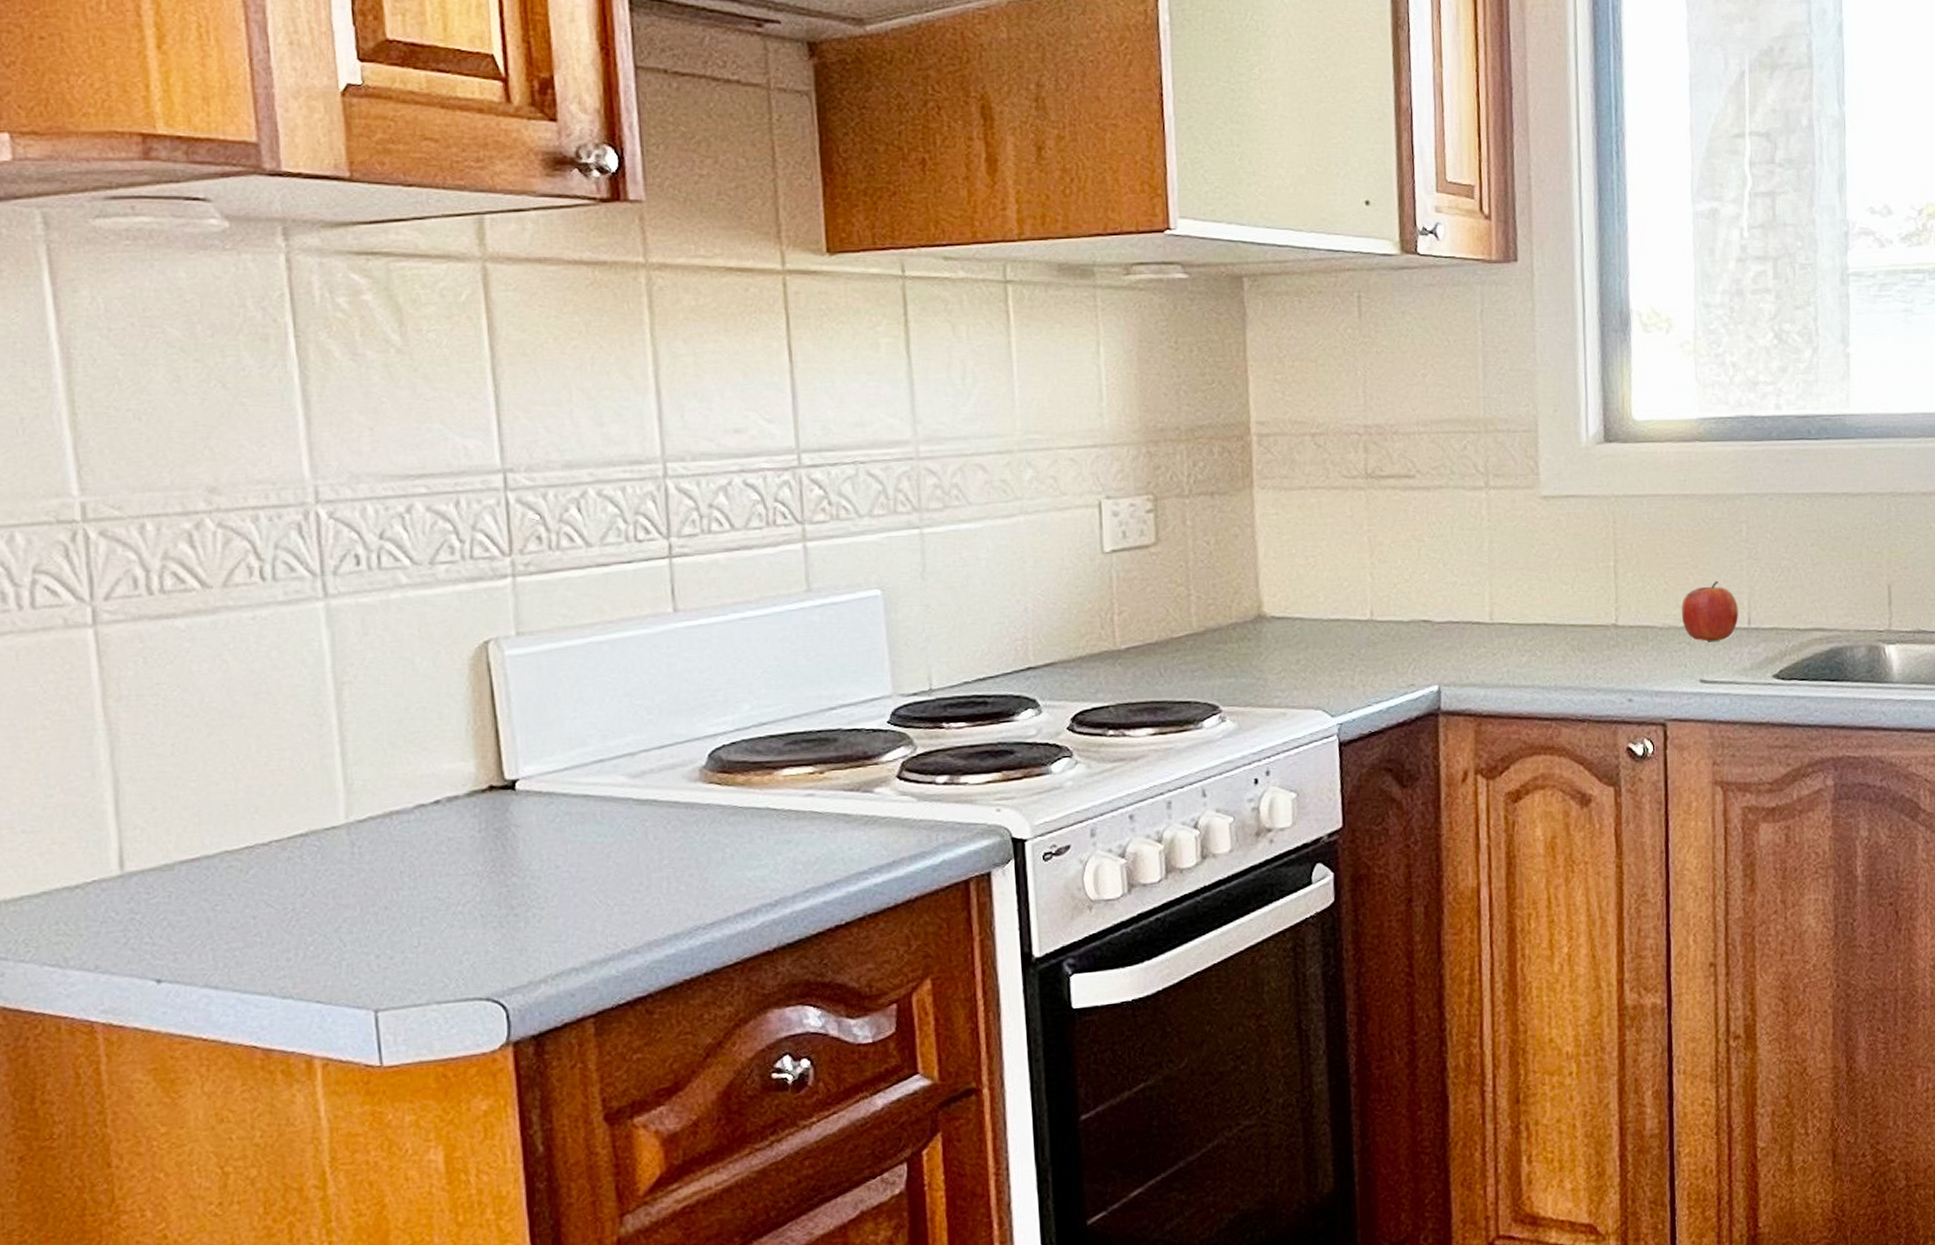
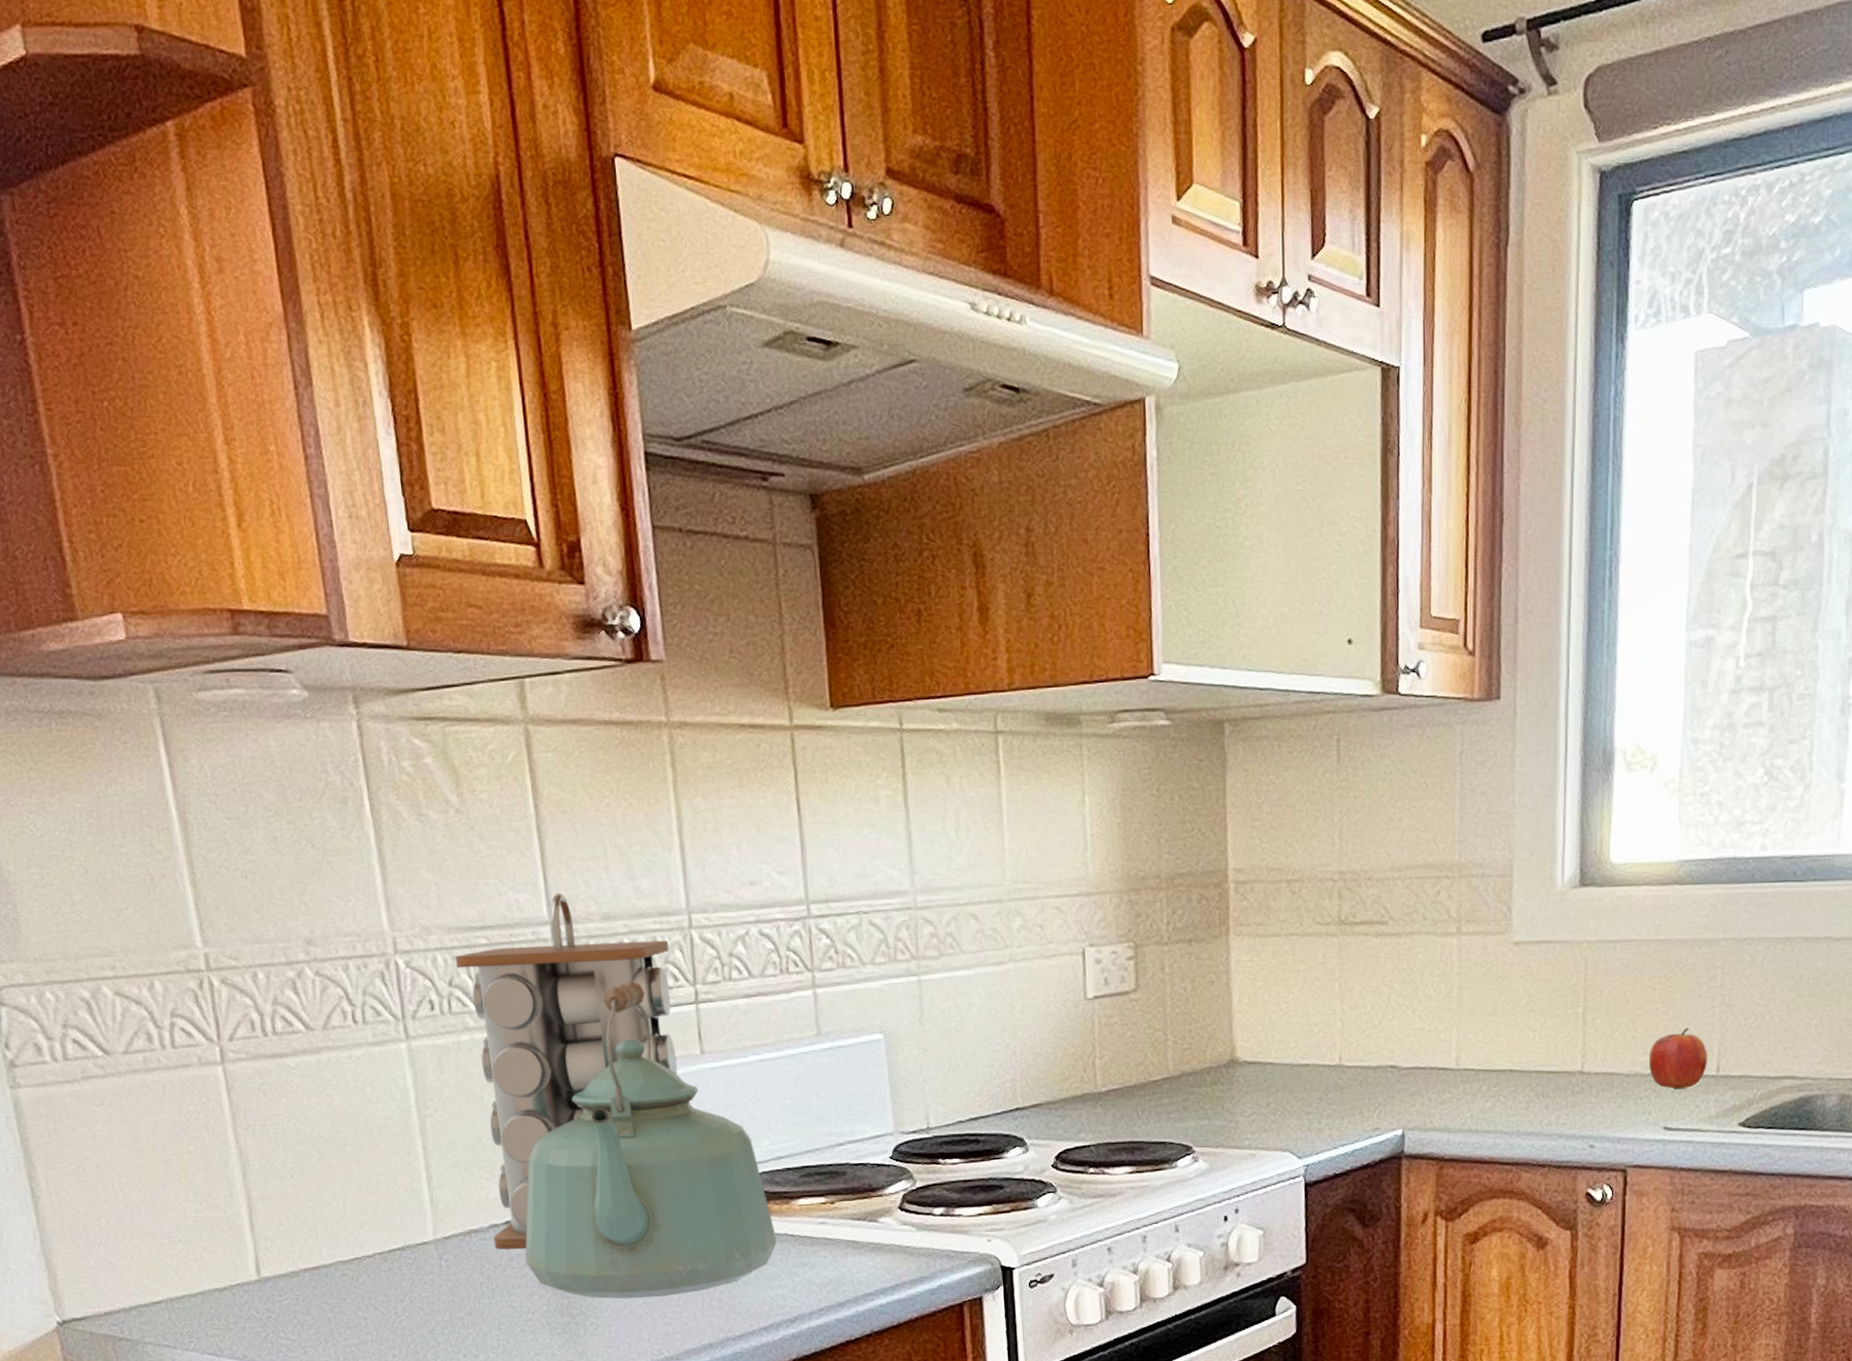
spice rack: none [389,439,646,833] -> present [455,892,677,1250]
kettle: none [456,533,757,886] -> present [525,980,777,1299]

